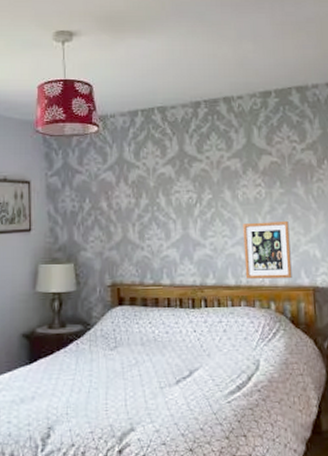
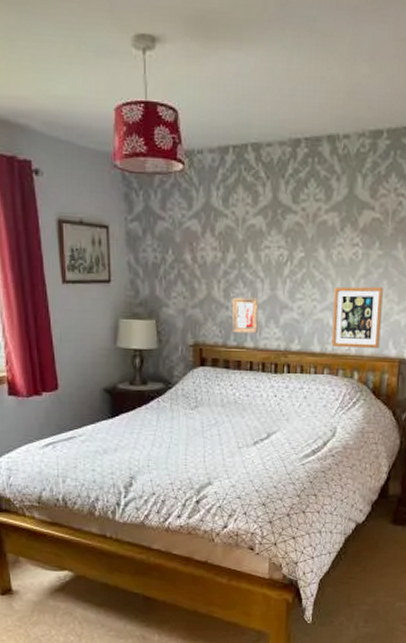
picture frame: none [146,237,173,272] -> present [232,297,259,334]

